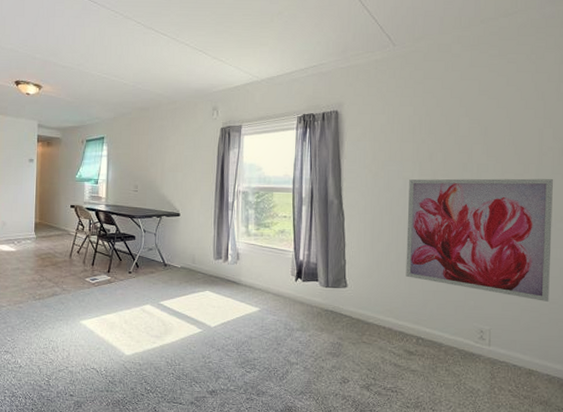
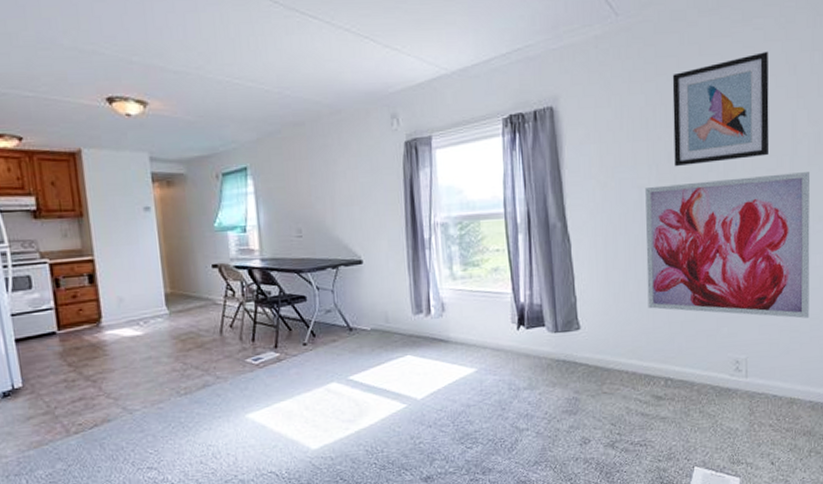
wall art: none [435,80,520,165] -> present [672,51,770,167]

